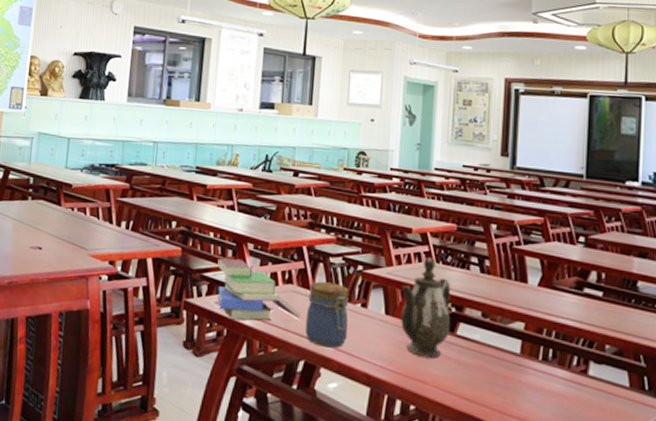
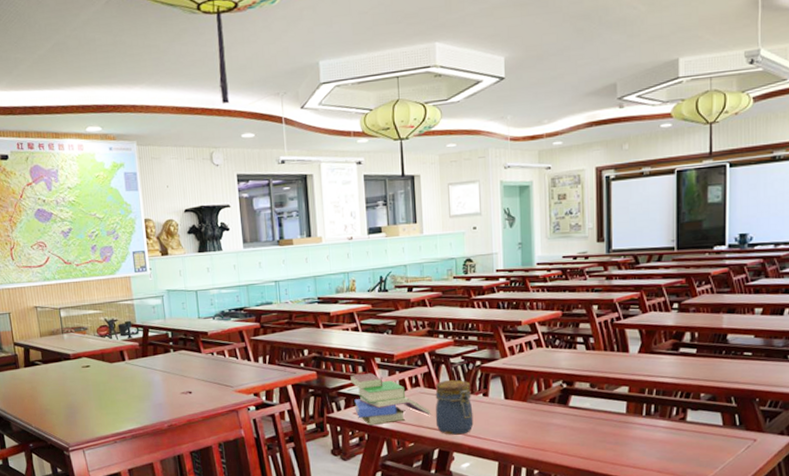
teapot: present [401,256,451,358] -> none [517,343,563,429]

